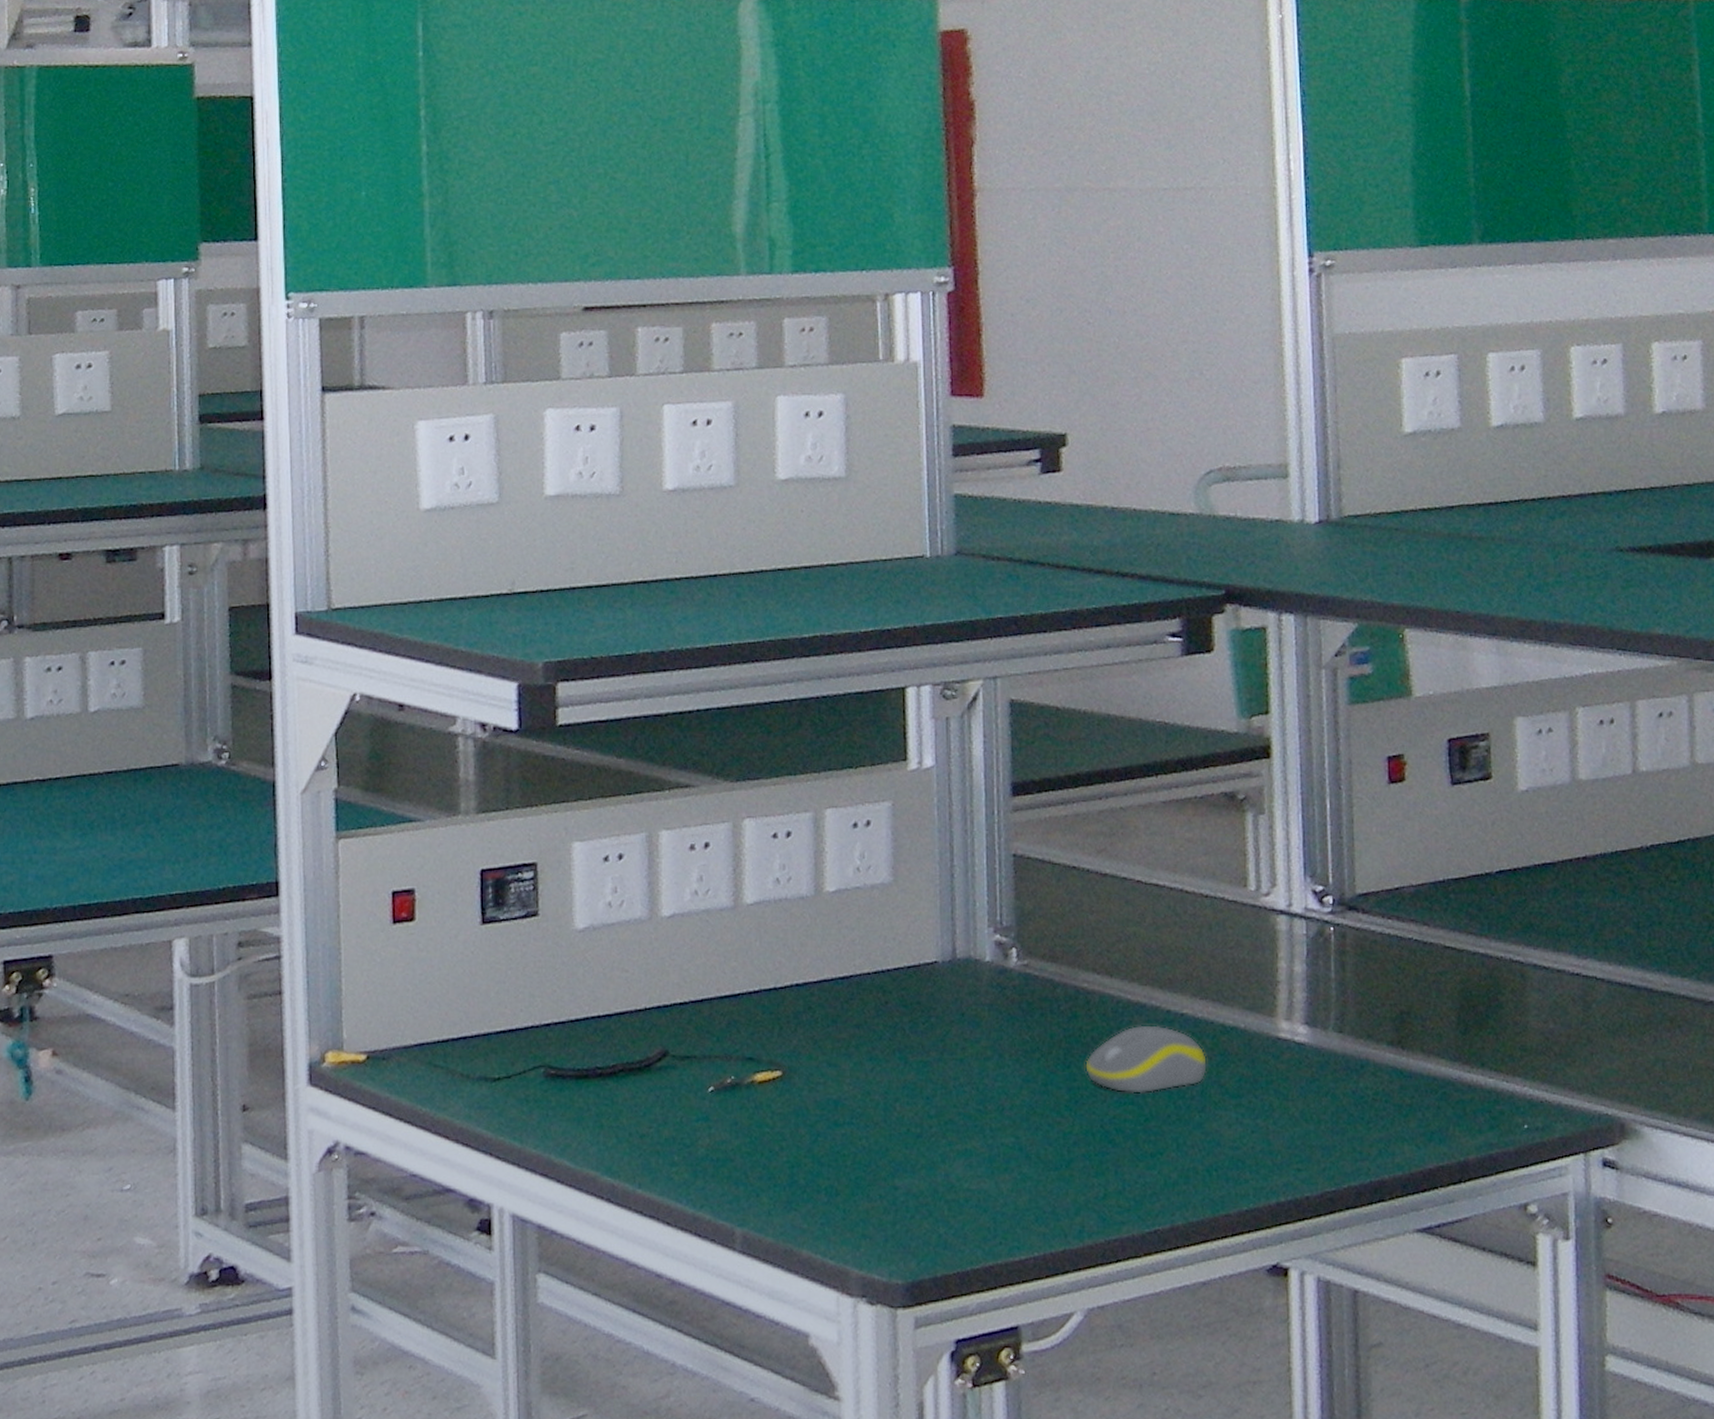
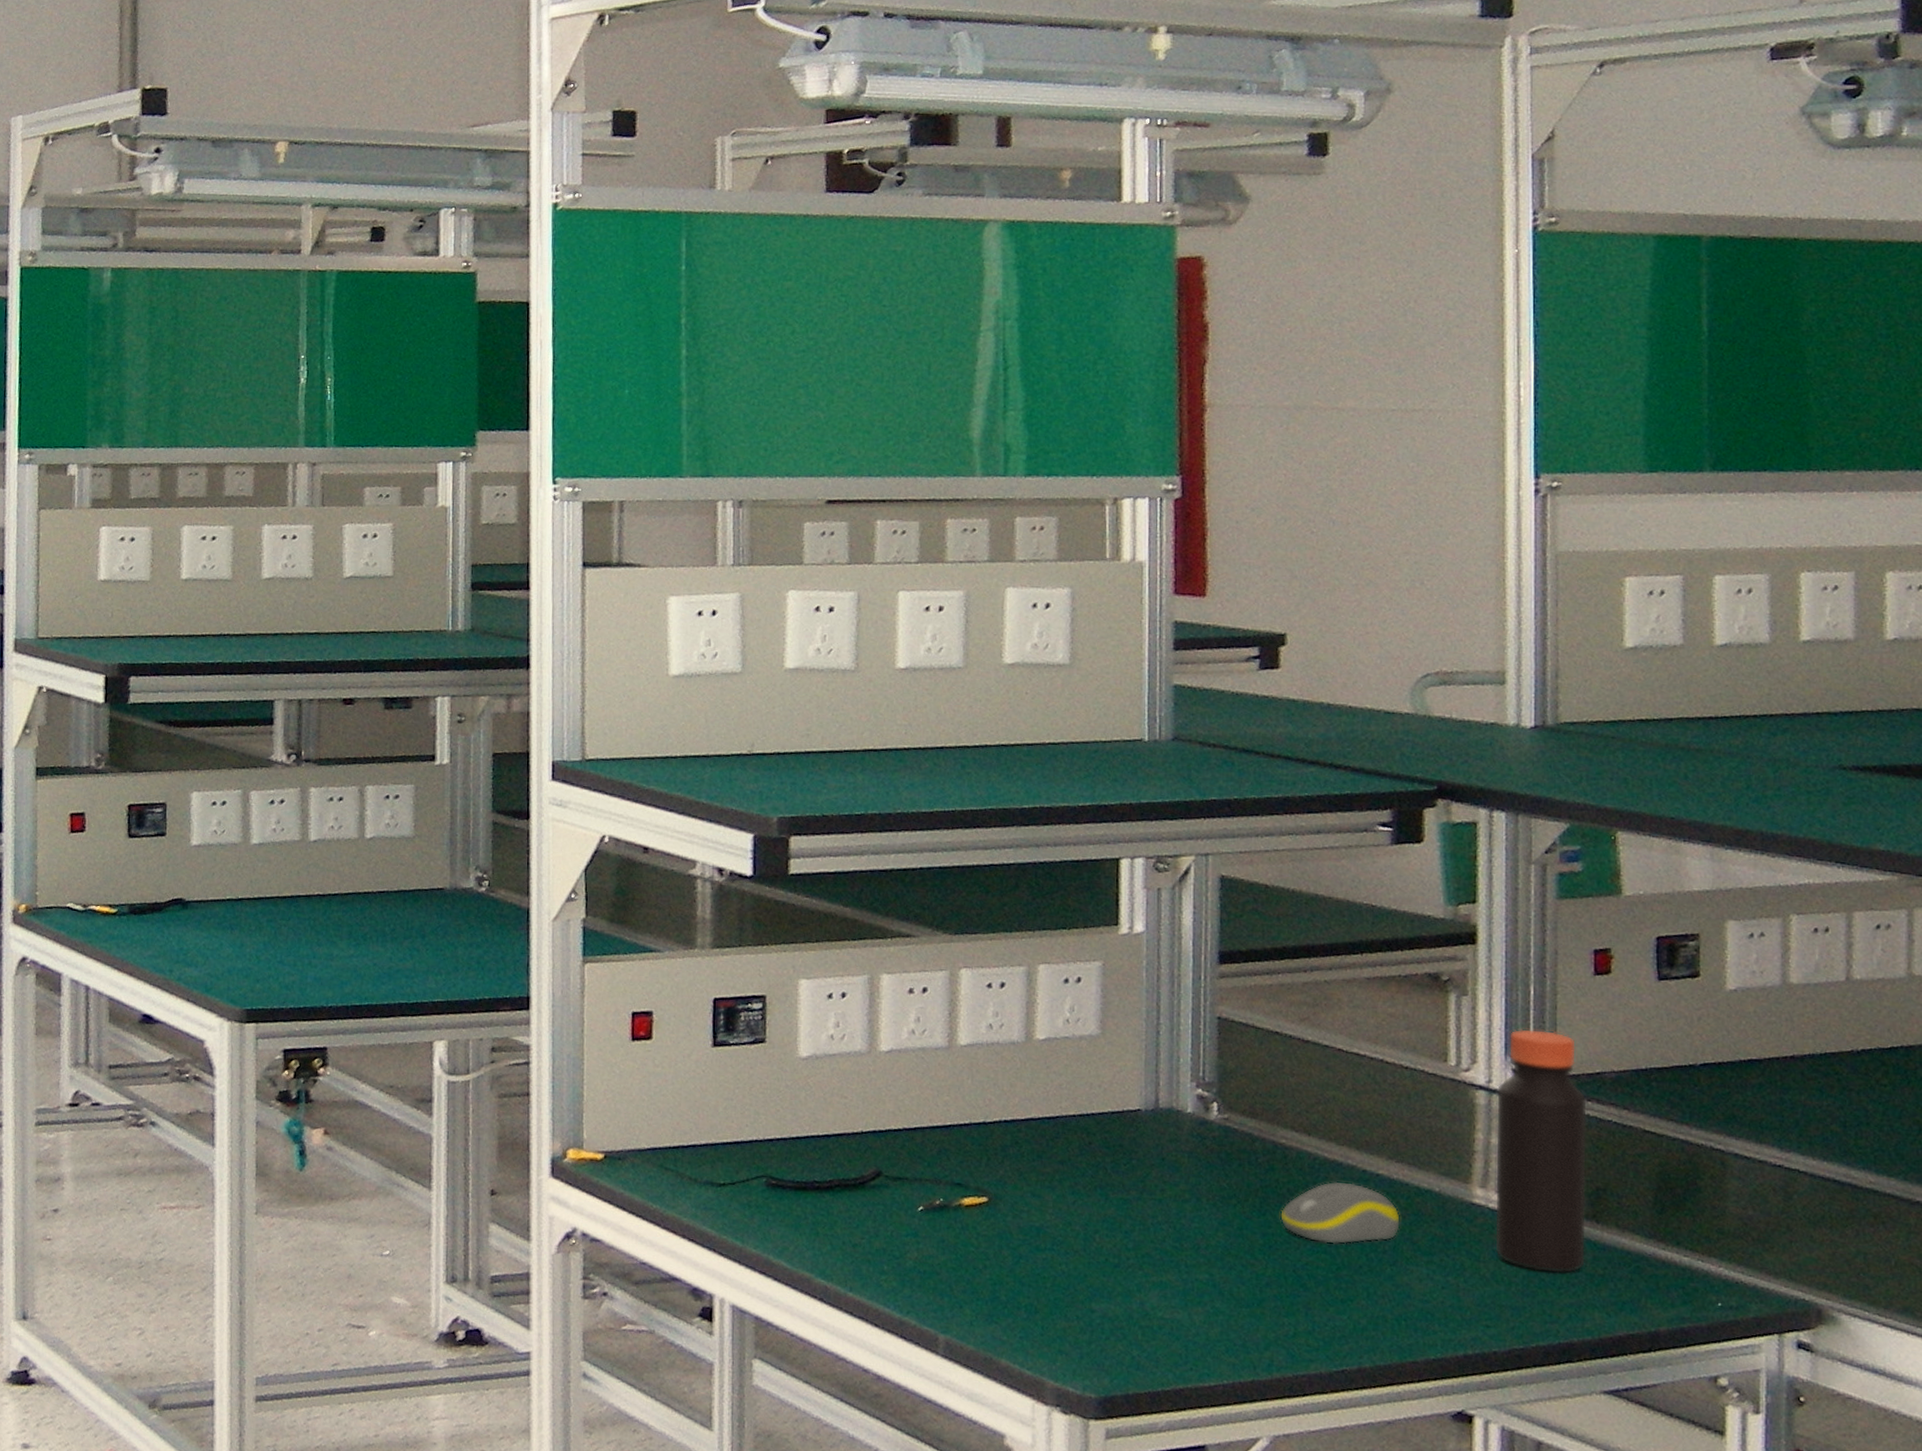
bottle: none [1297,845,1394,1106] -> present [1495,1028,1587,1274]

